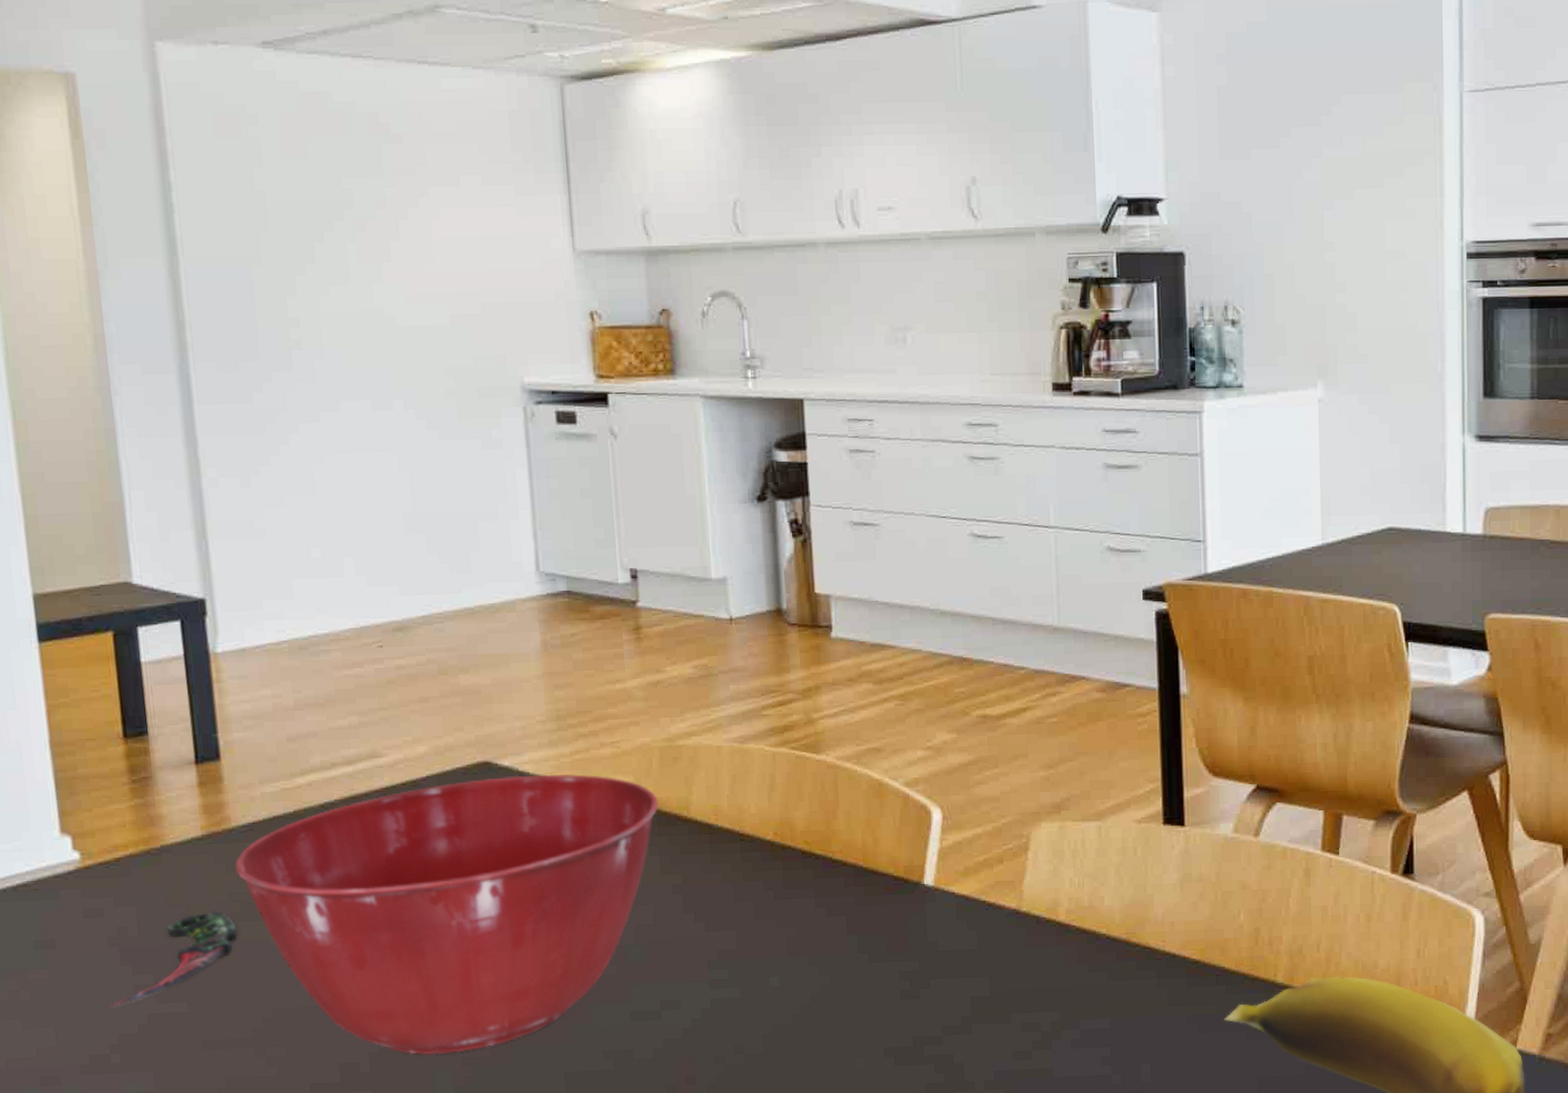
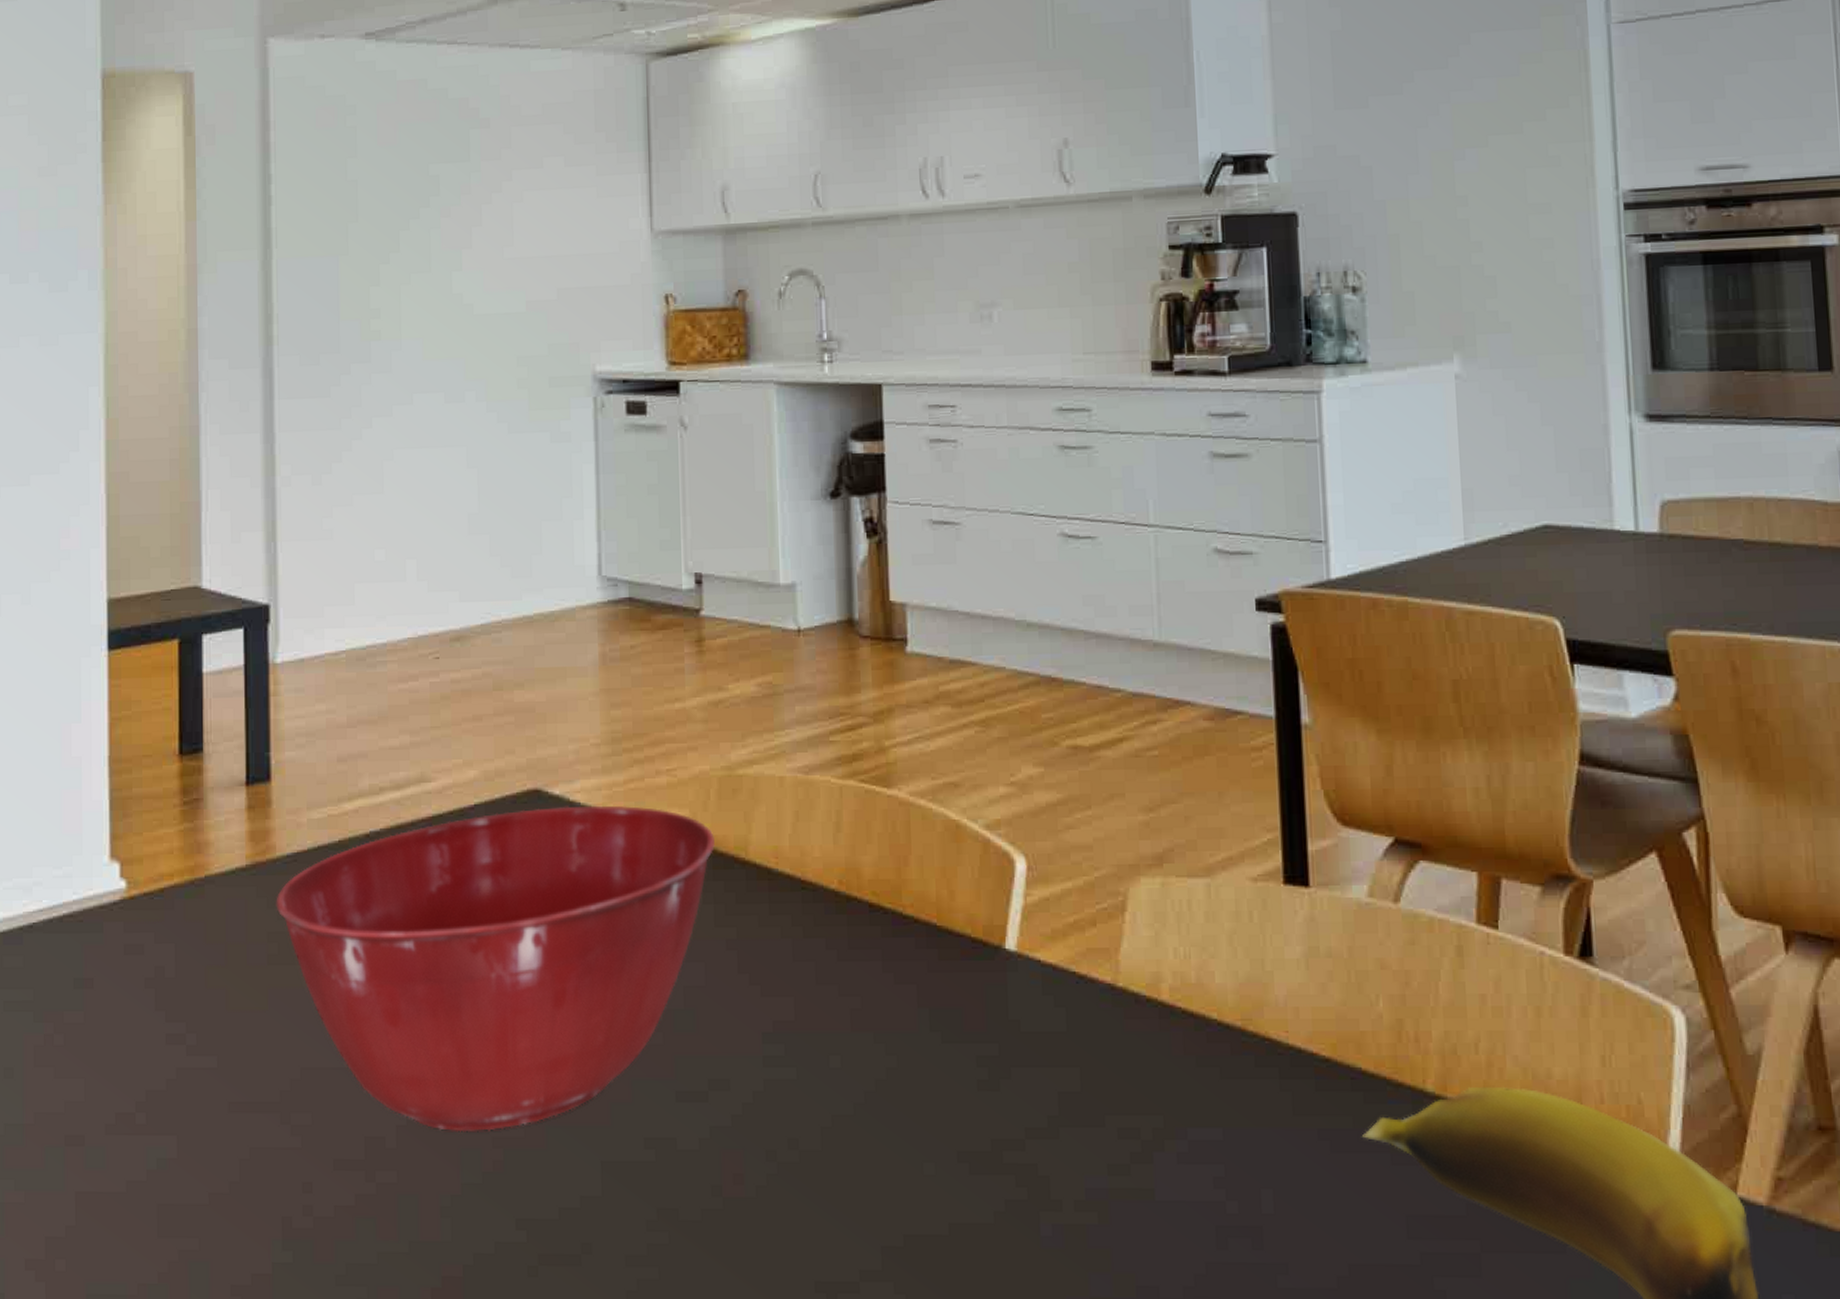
pen: present [107,910,238,1007] -> none [138,951,274,1058]

